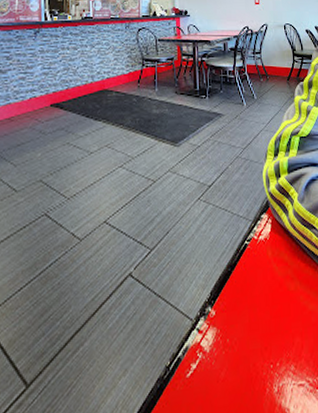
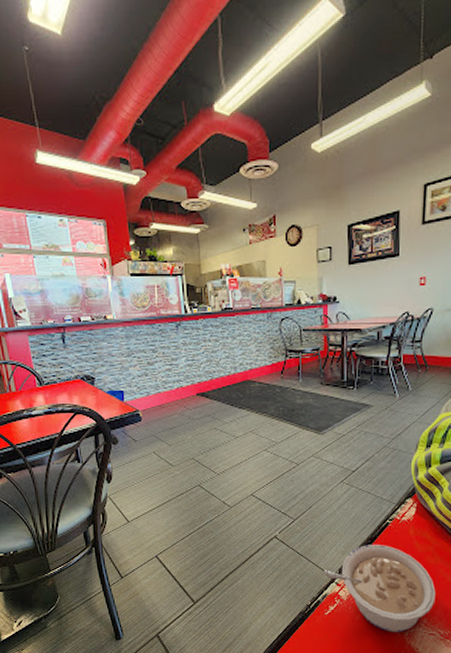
legume: none [184,272,300,390] -> present [324,545,436,633]

